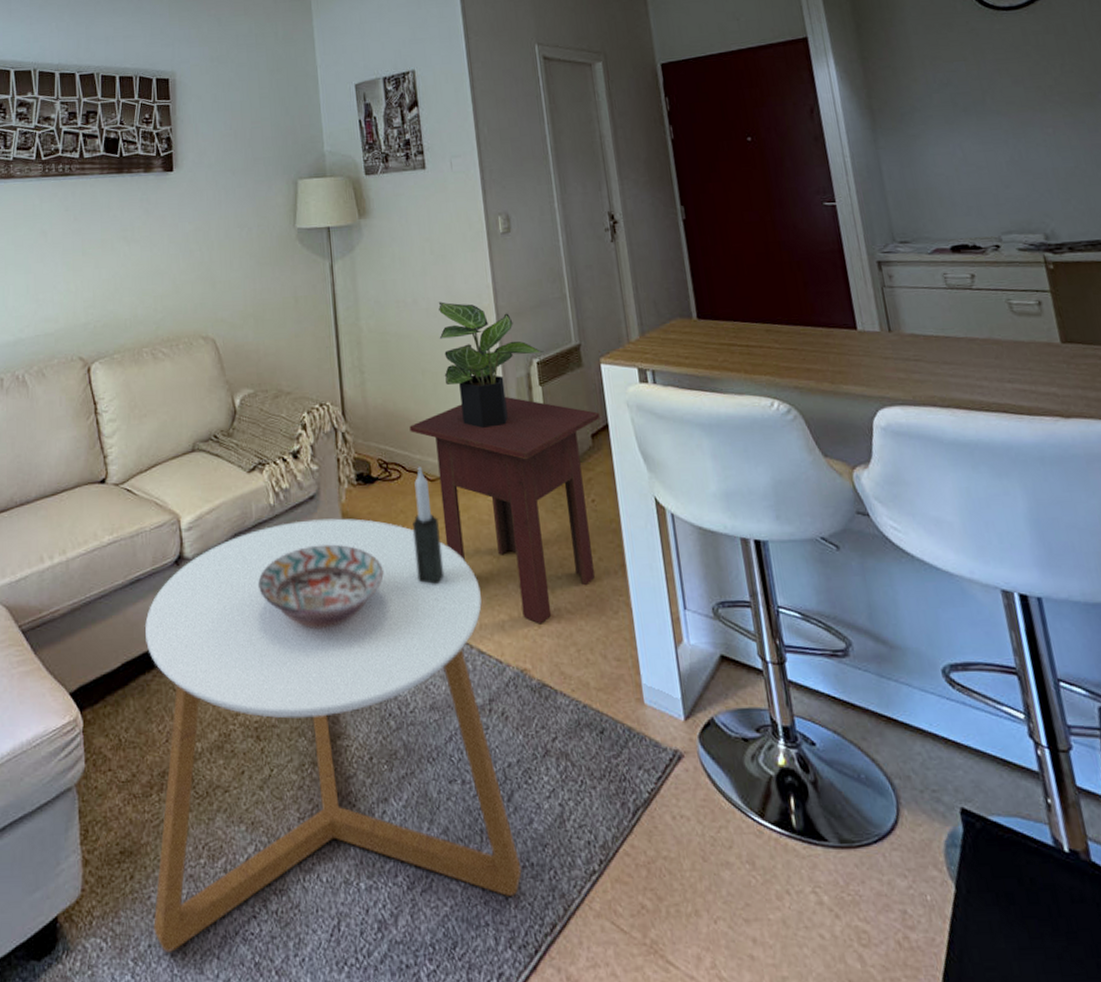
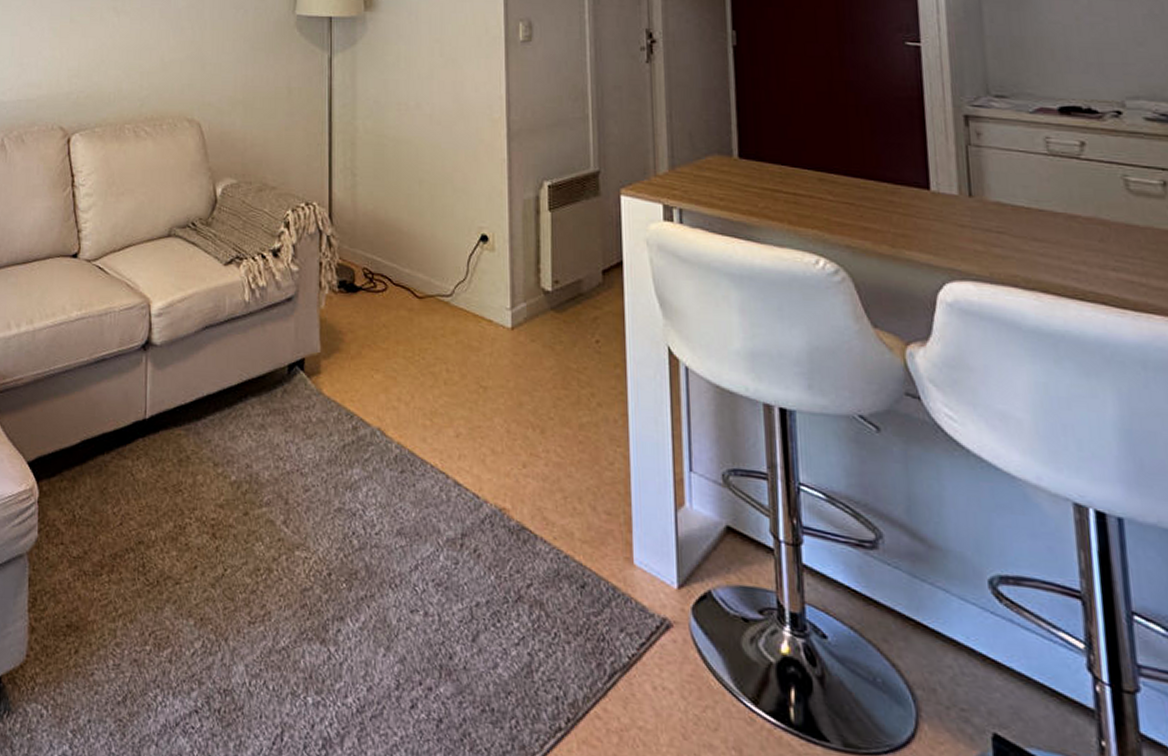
coffee table: present [145,518,522,952] -> none [94,321,481,738]
decorative bowl: present [258,544,384,628] -> none [226,349,359,435]
side table: present [409,396,601,624] -> none [400,217,615,464]
candle: present [413,466,444,585] -> none [395,281,424,408]
potted plant: present [438,302,544,428] -> none [441,109,557,250]

